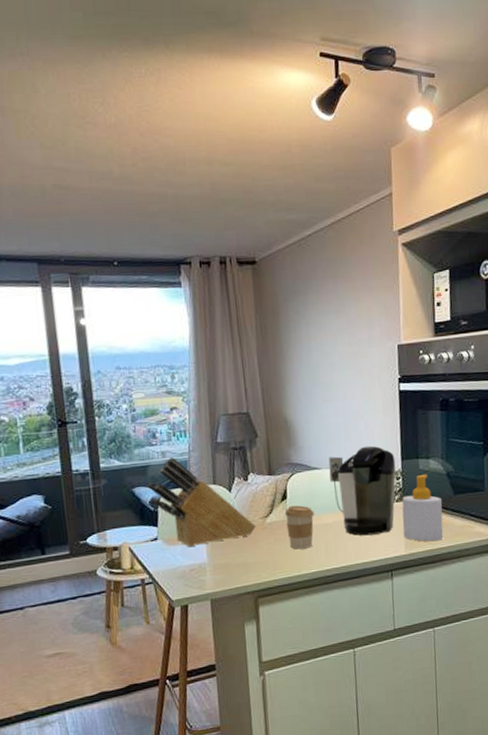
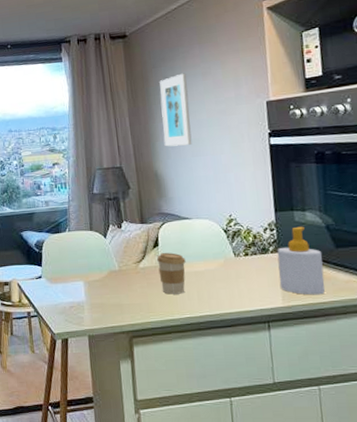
knife block: present [147,456,256,548] -> none [33,205,130,287]
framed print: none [291,309,324,391] -> present [160,73,192,147]
coffee maker: present [328,445,396,536] -> none [198,197,270,285]

